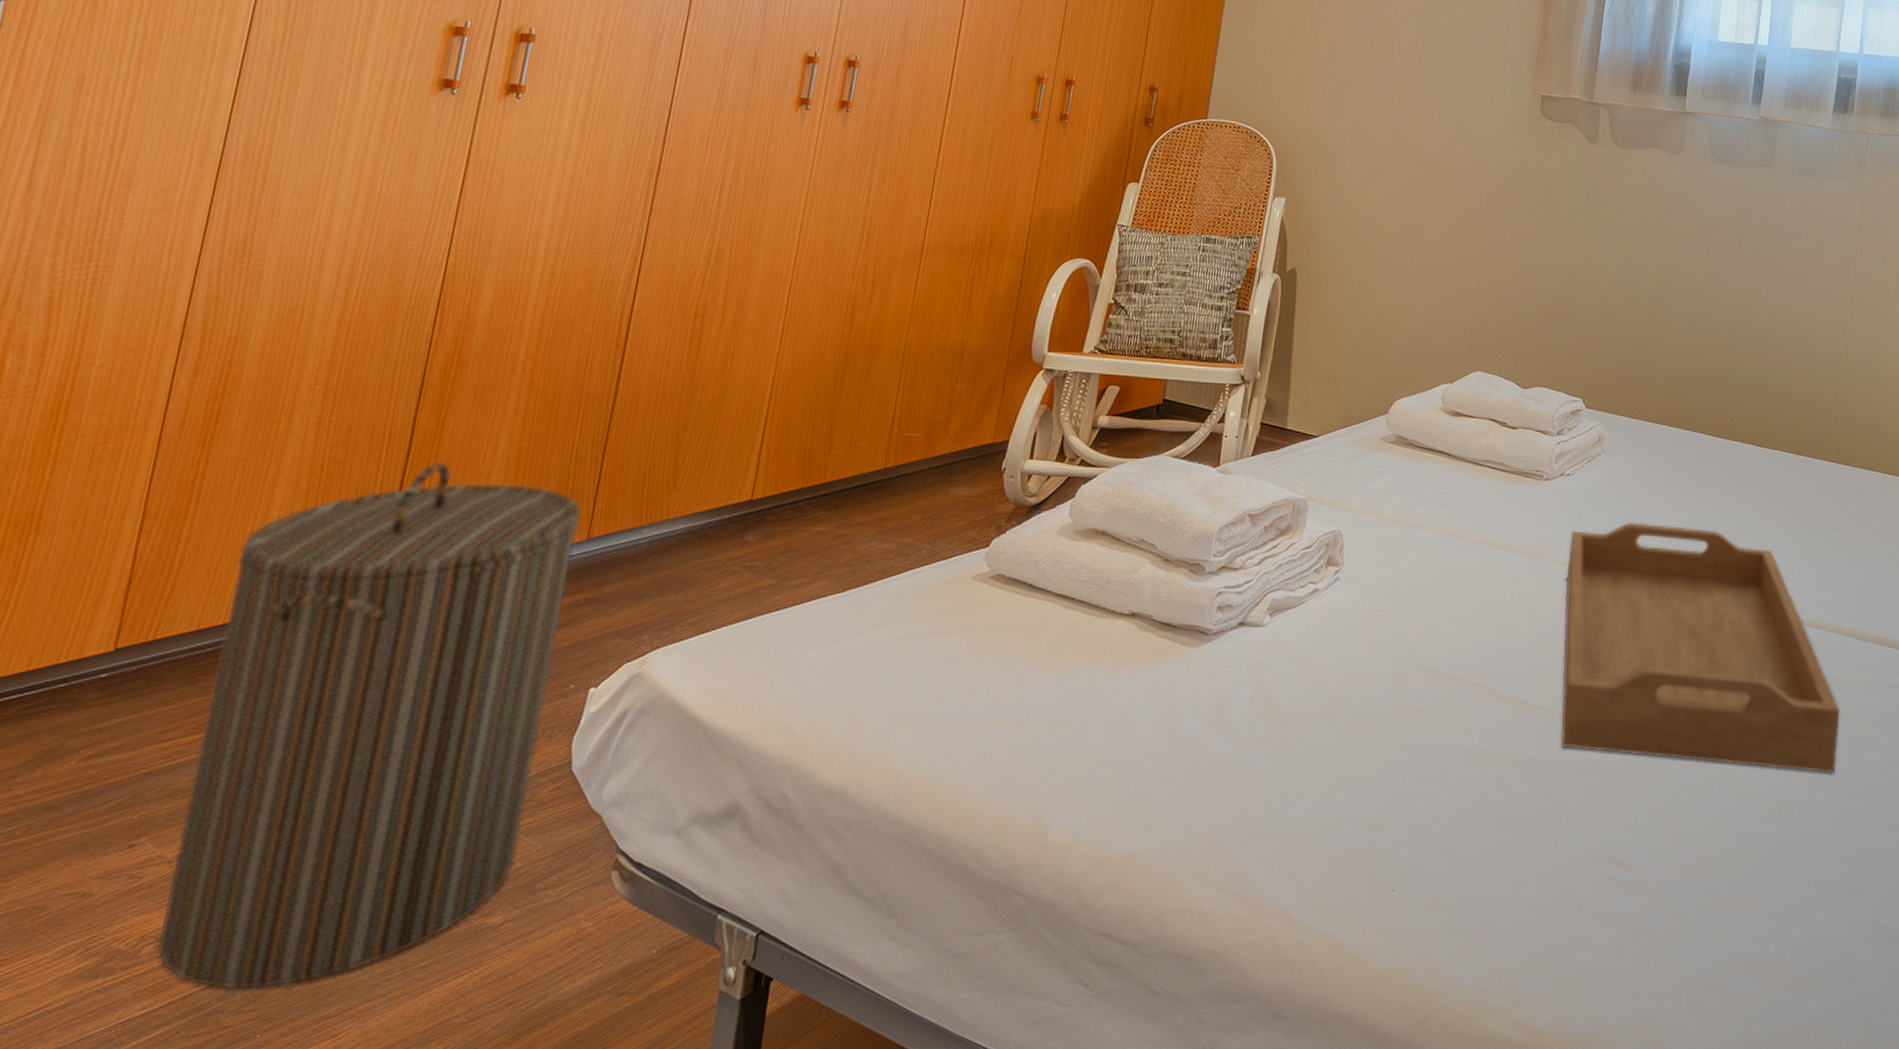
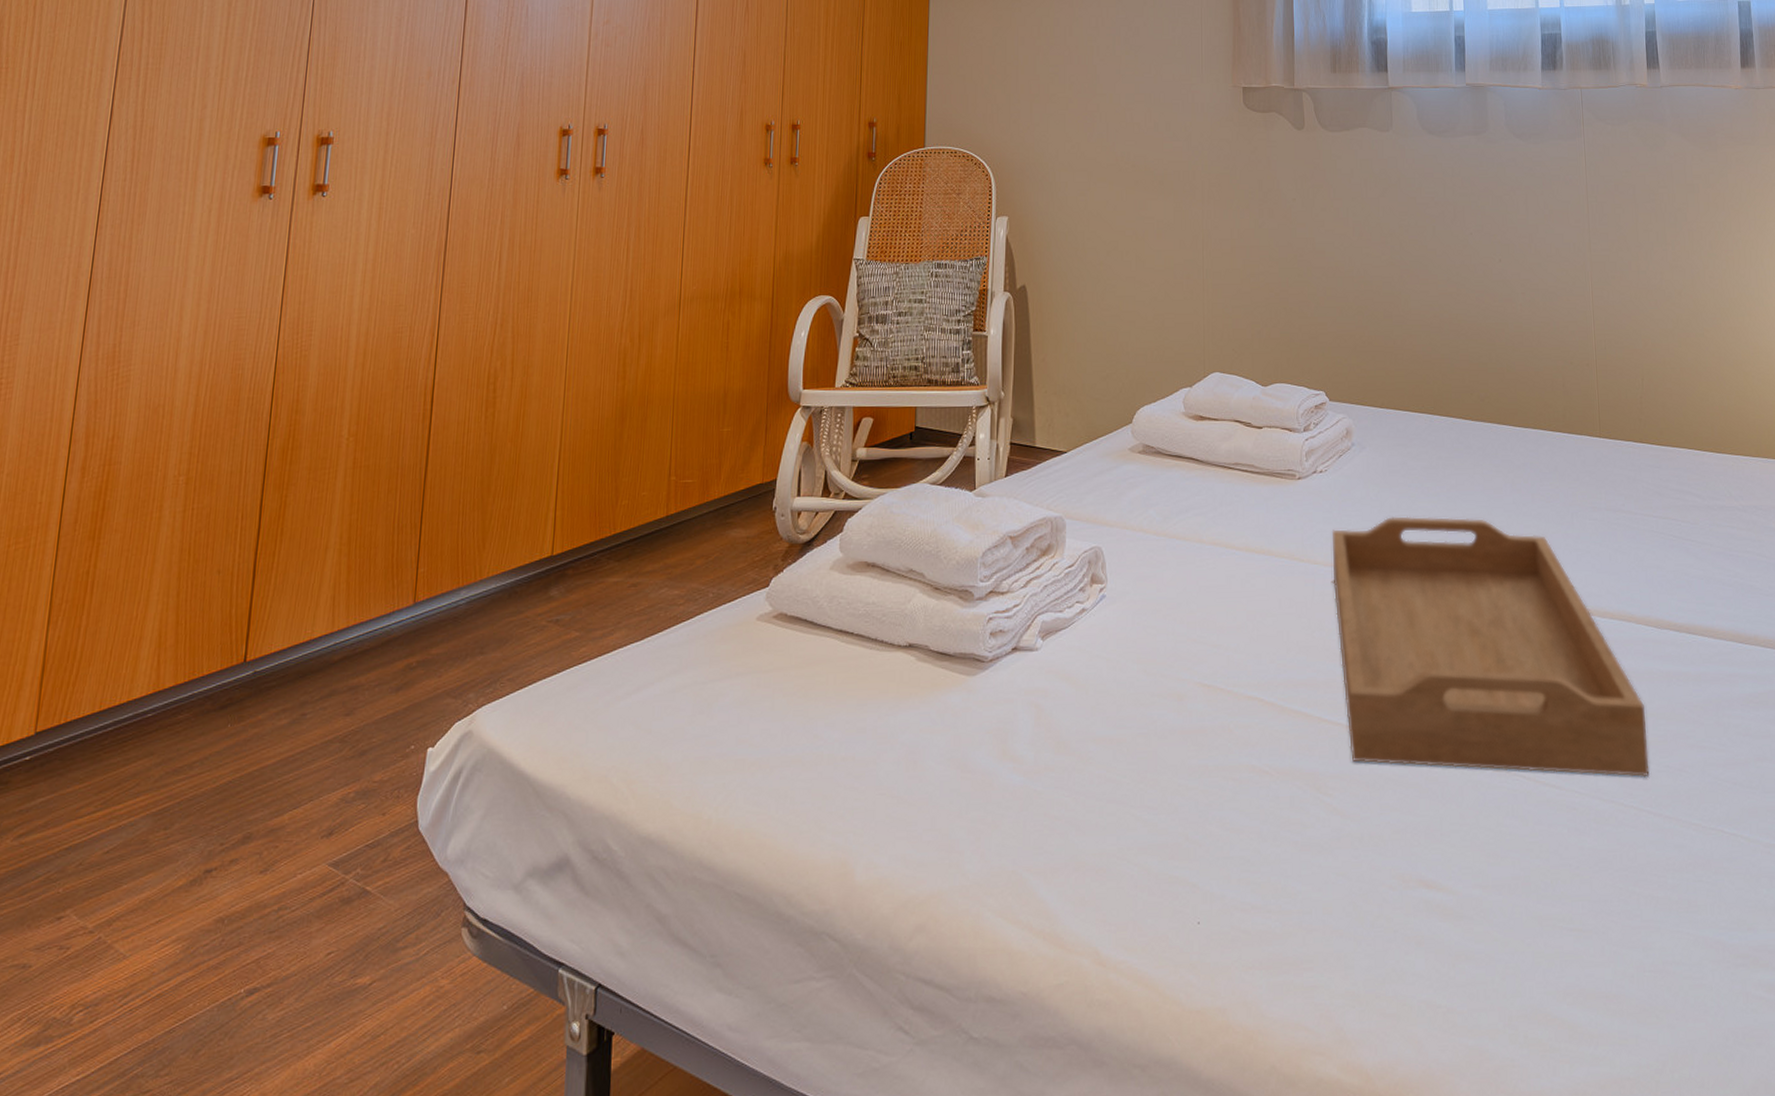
laundry hamper: present [155,461,582,990] -> none [85,539,408,1055]

